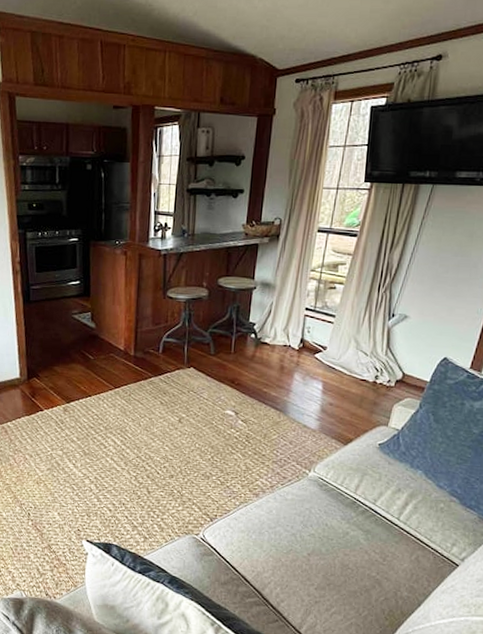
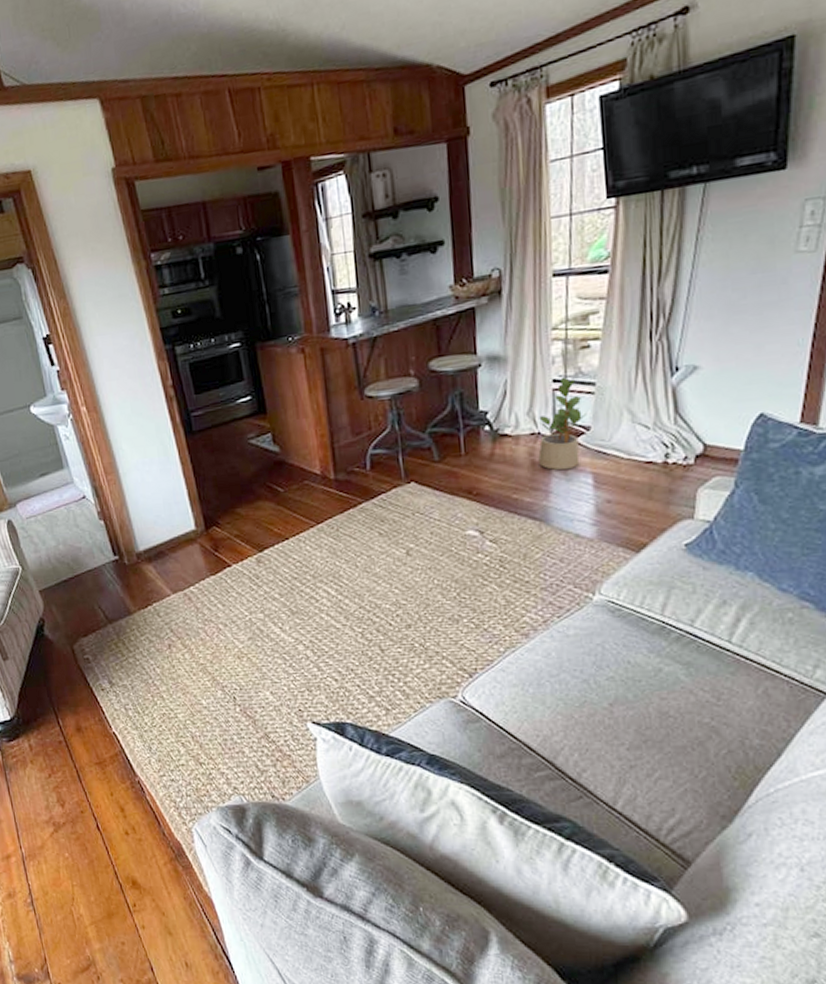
potted plant: none [286,307,326,377] -> present [538,376,587,470]

